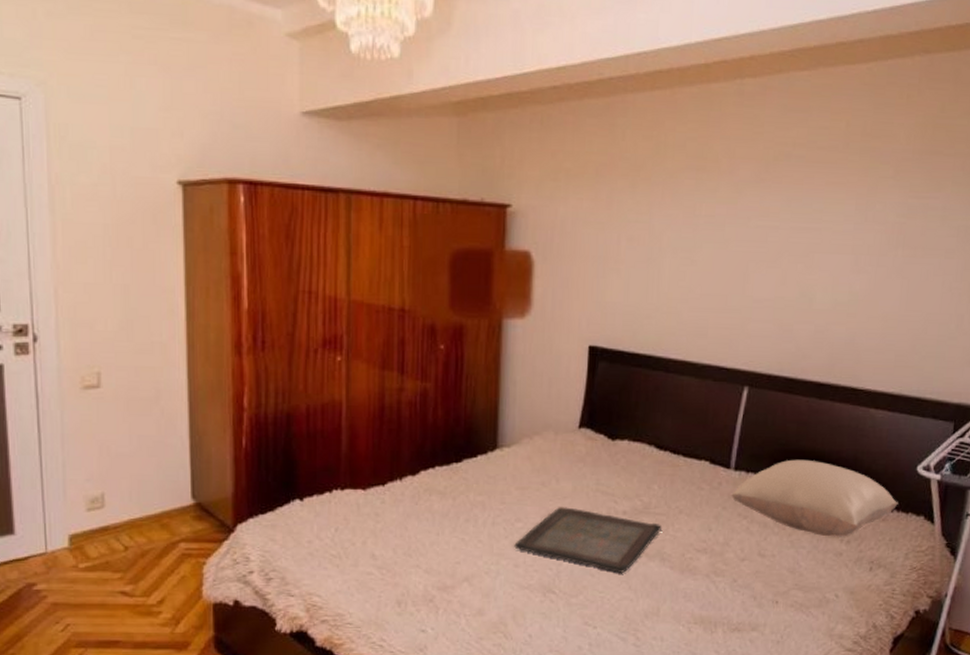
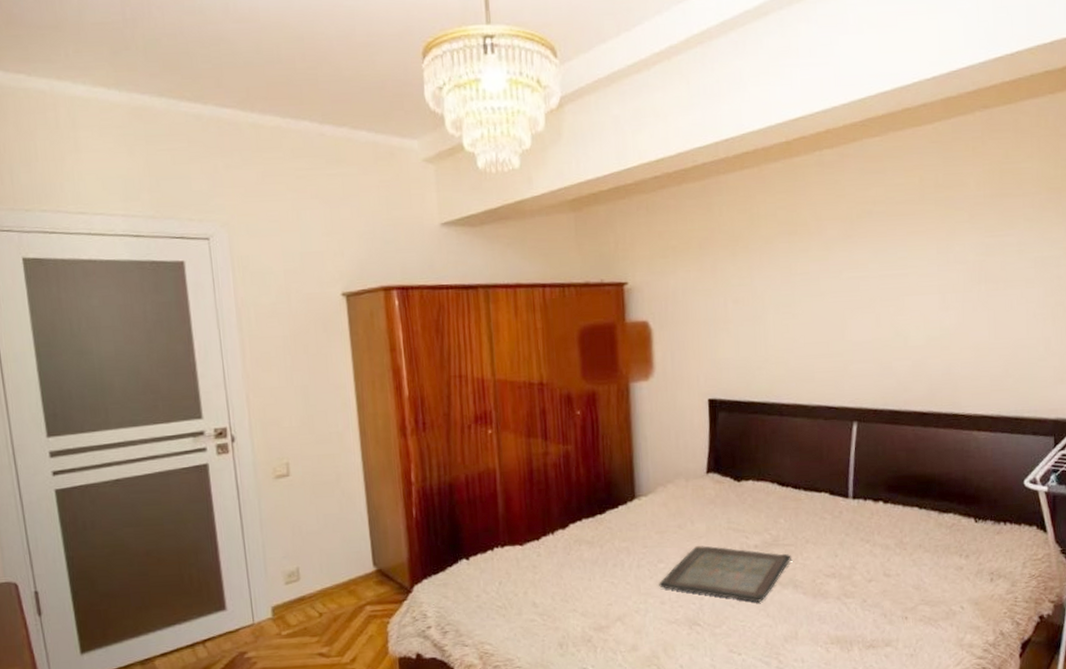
pillow: present [731,459,898,537] -> none [852,483,1010,553]

